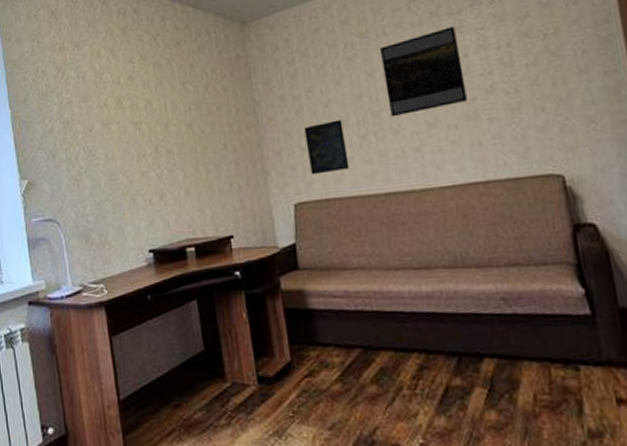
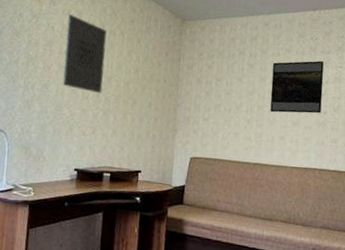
wall art: none [99,54,161,149] -> present [62,13,107,94]
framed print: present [304,119,350,175] -> none [207,104,237,141]

